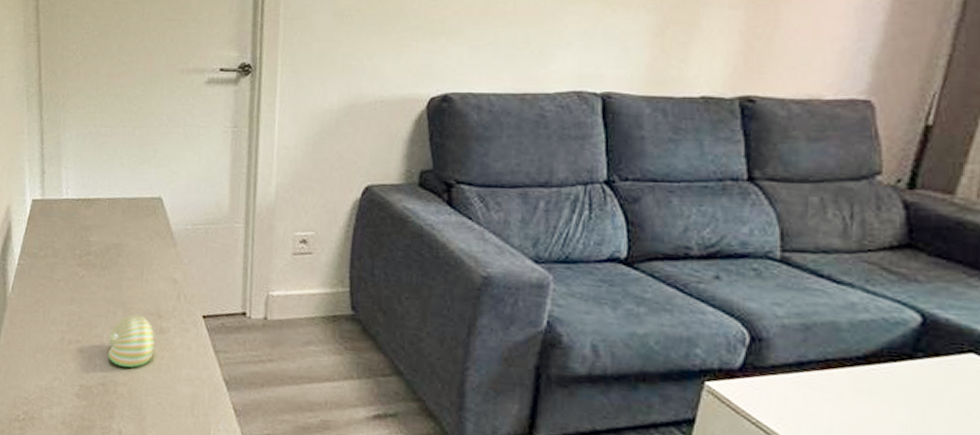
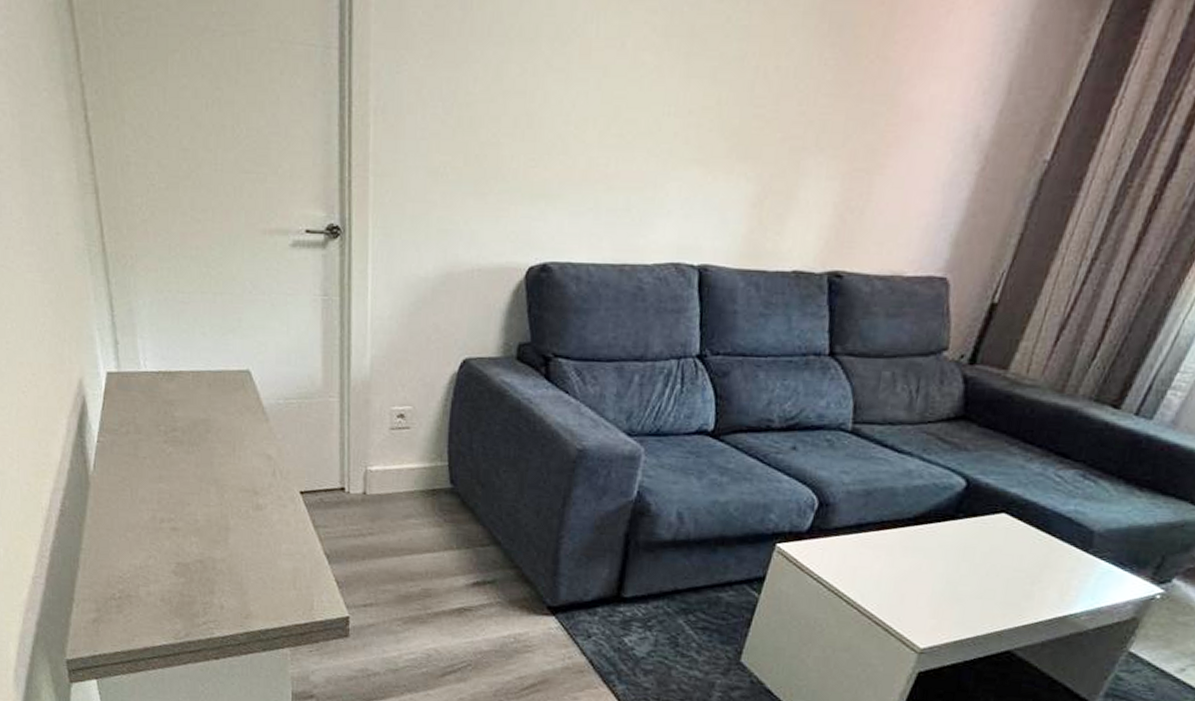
decorative egg: present [108,314,155,368] -> none [202,491,252,545]

